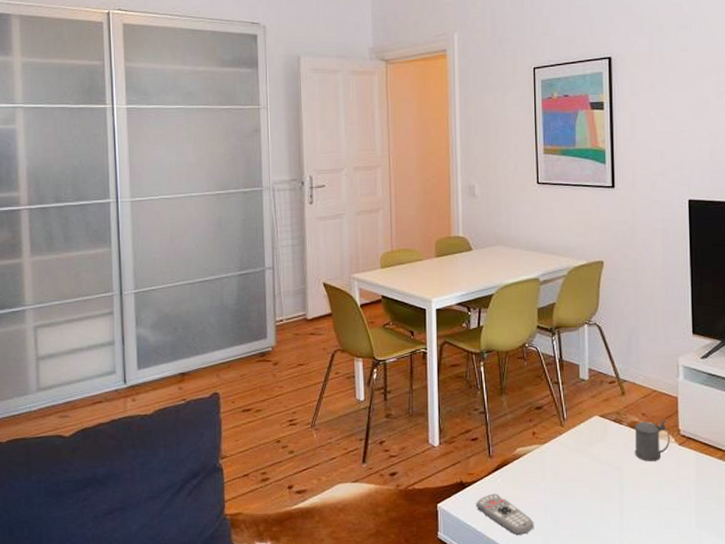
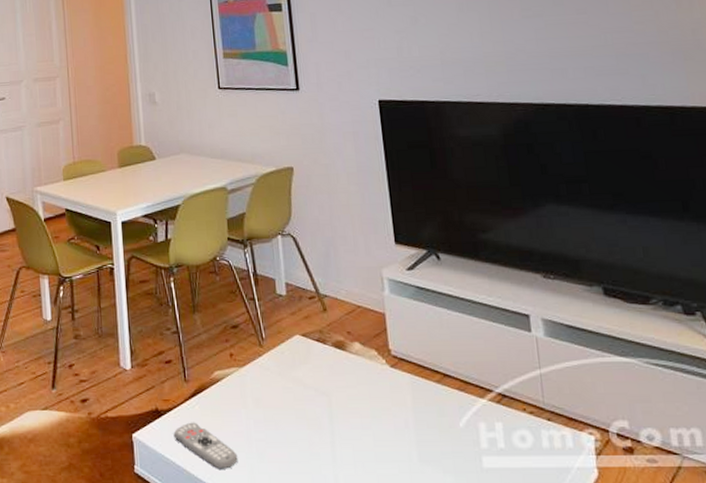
beer stein: present [634,419,670,461] -> none [339,338,381,386]

